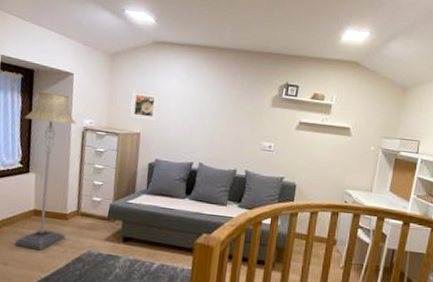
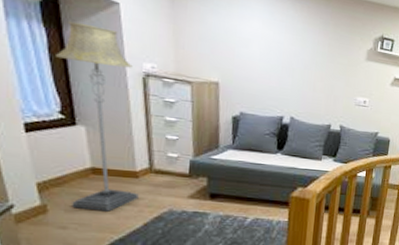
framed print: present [129,90,160,123] -> none [202,30,240,71]

